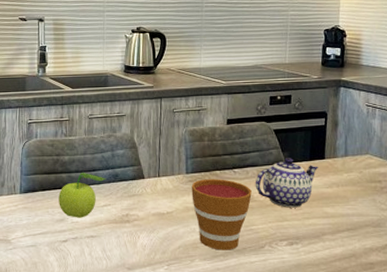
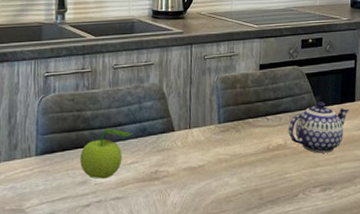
cup: present [191,179,252,250] -> none [223,127,285,203]

